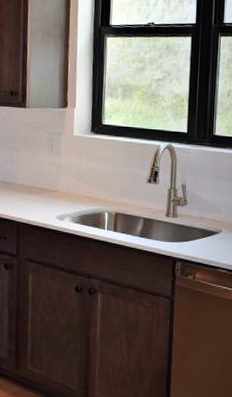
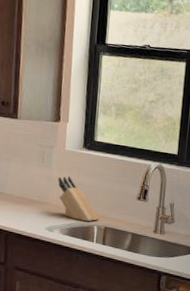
knife block: none [67,162,110,209] -> present [58,176,100,222]

